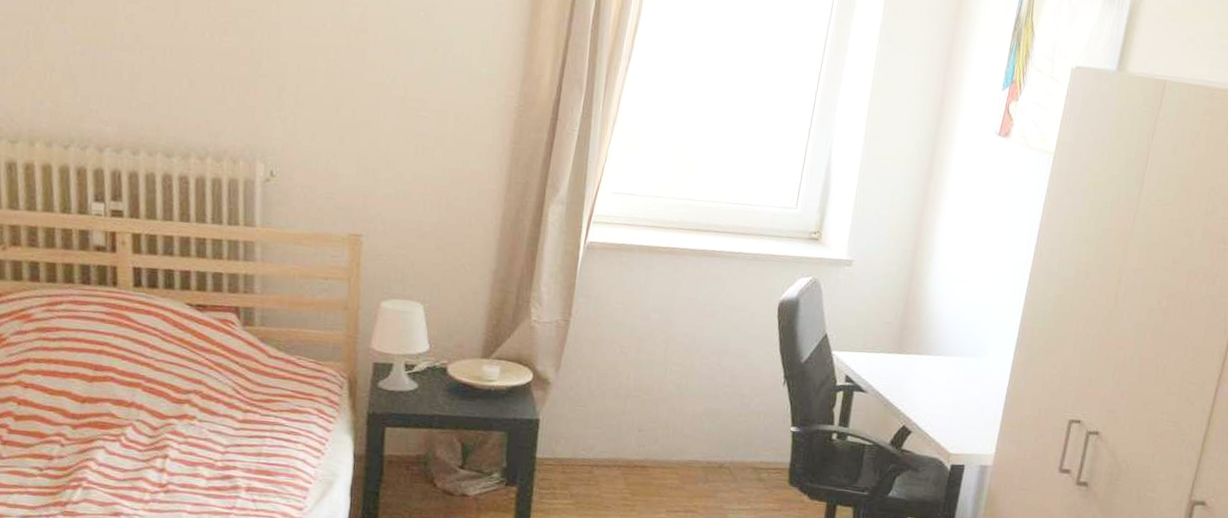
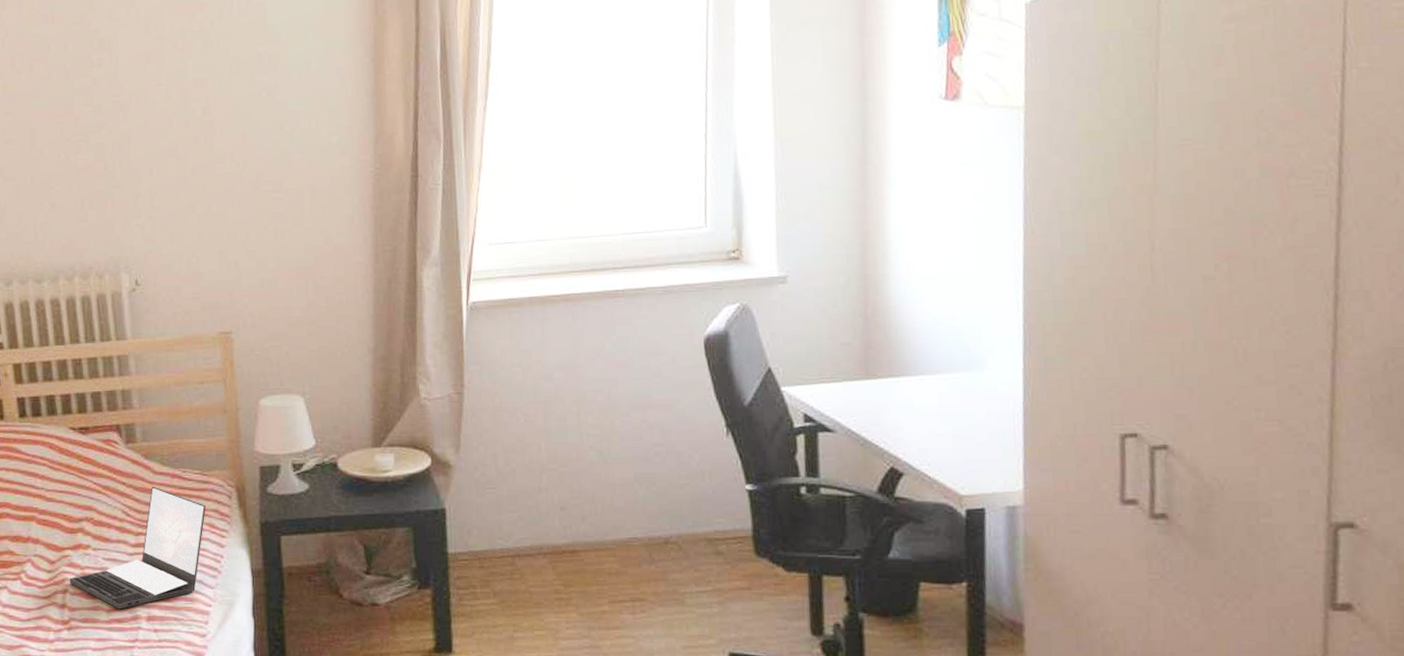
laptop: none [171,368,317,479] -> present [69,486,206,610]

